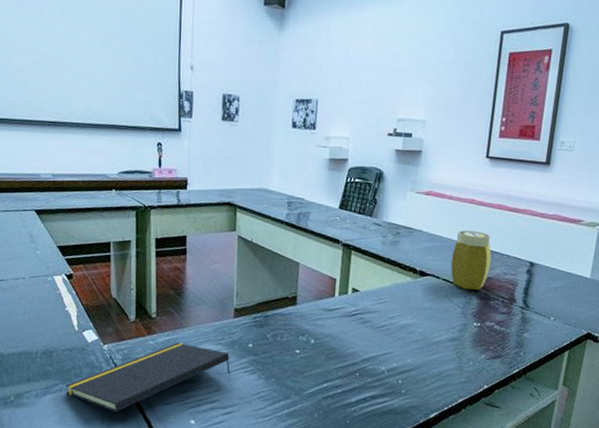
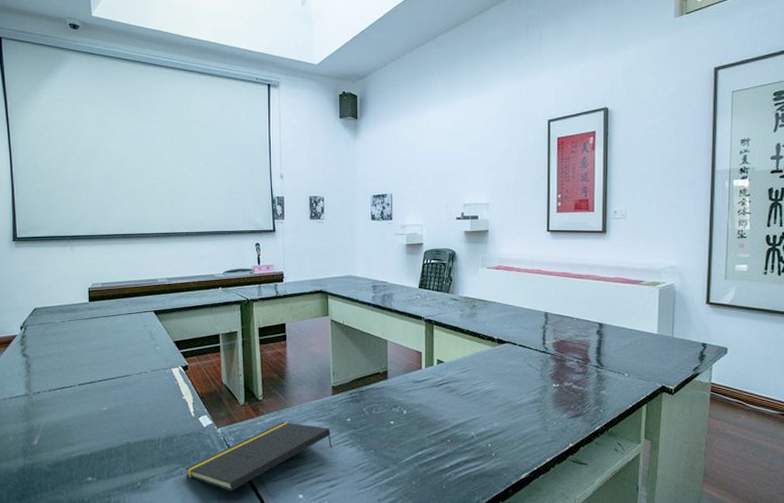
jar: present [450,230,492,290] -> none [525,298,562,354]

